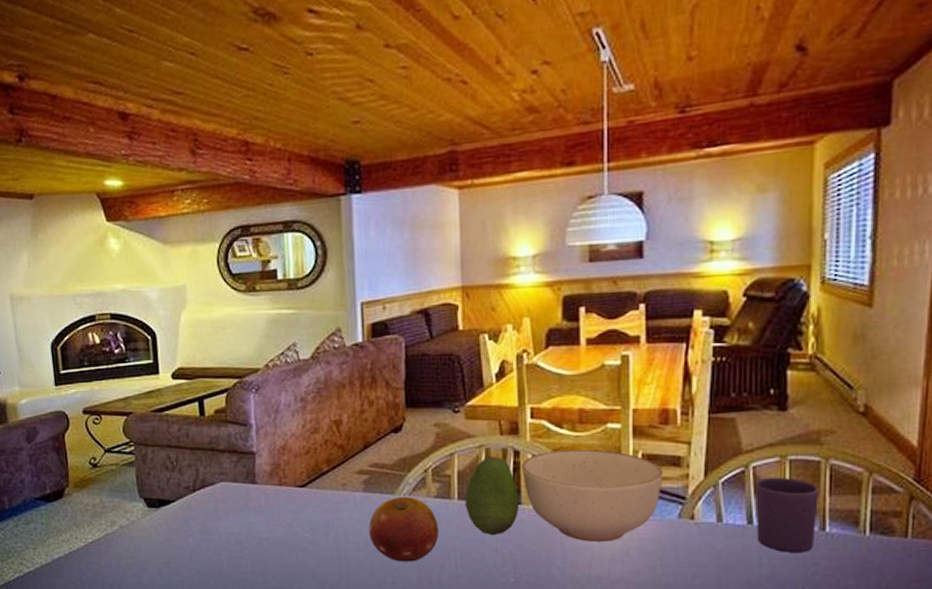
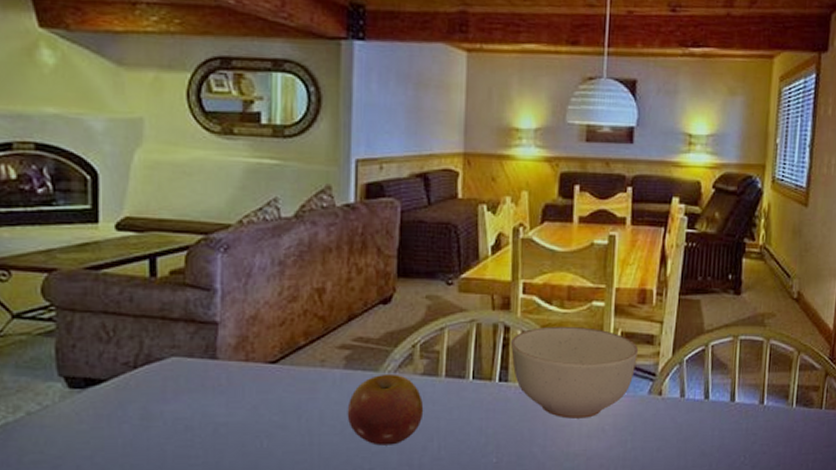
fruit: present [465,456,519,536] -> none [452,332,506,415]
mug: present [754,477,819,552] -> none [711,355,761,424]

